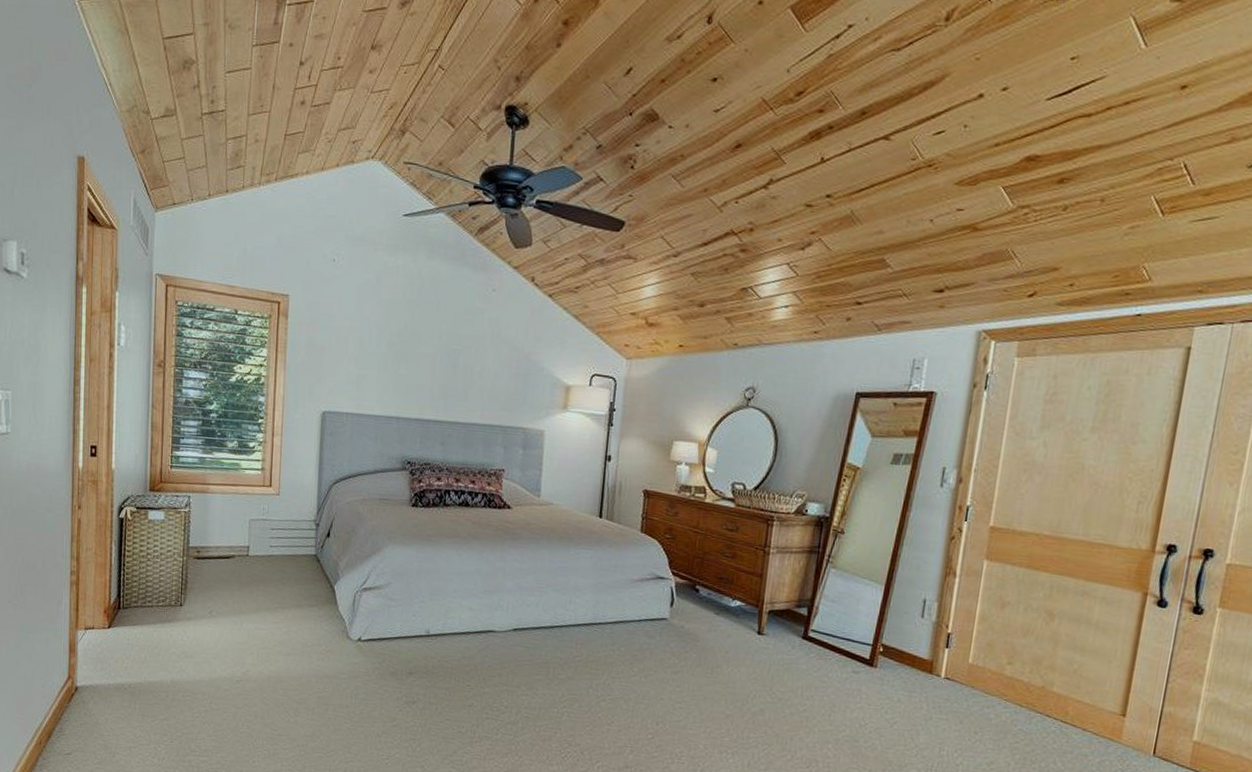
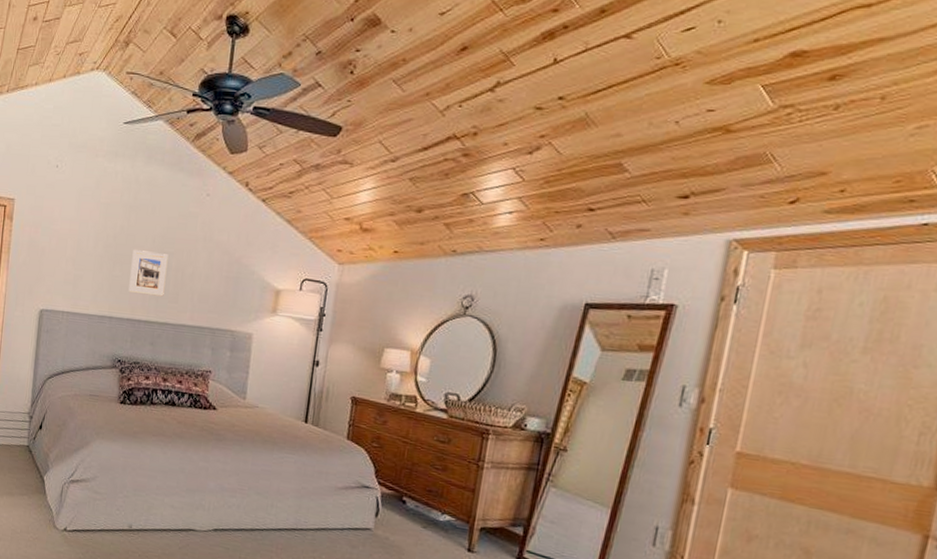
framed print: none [416,347,456,395] -> present [128,250,169,297]

